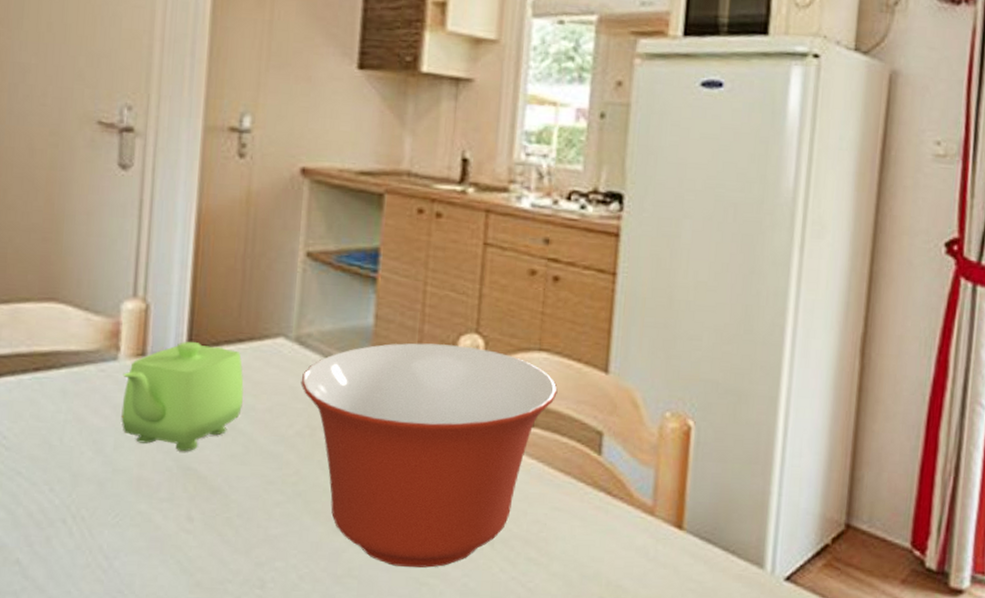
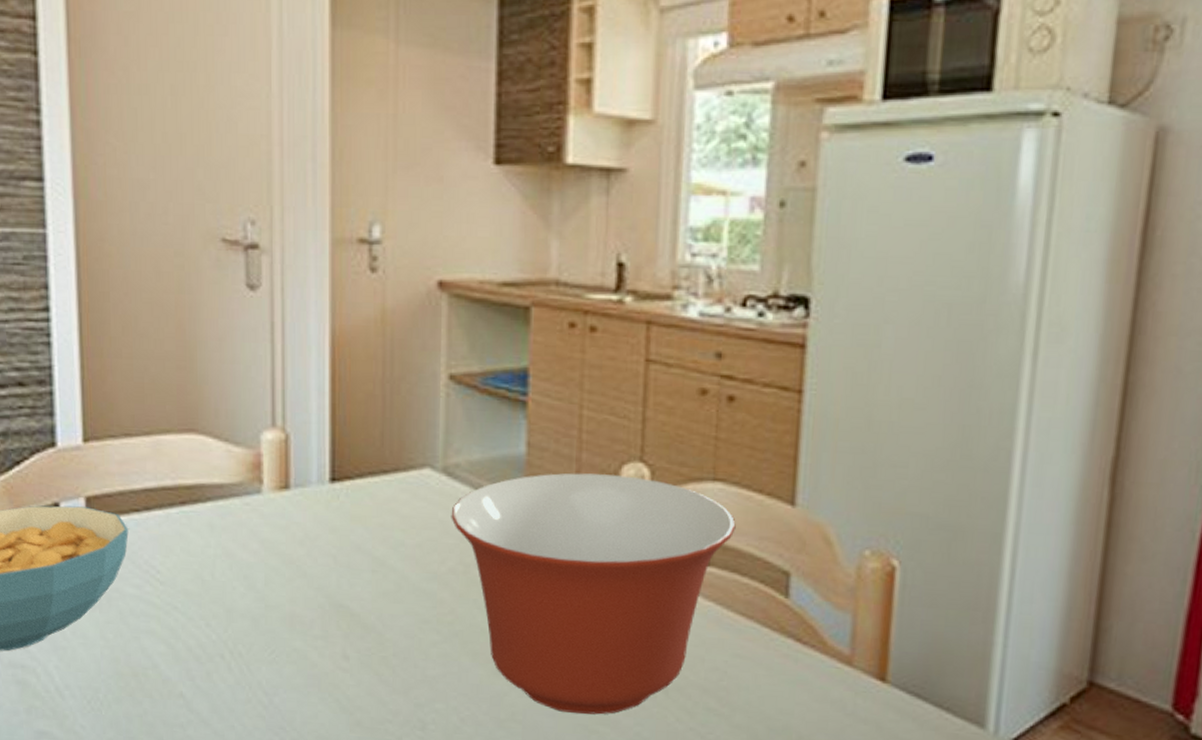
teapot: present [121,341,244,452] -> none [268,472,391,589]

